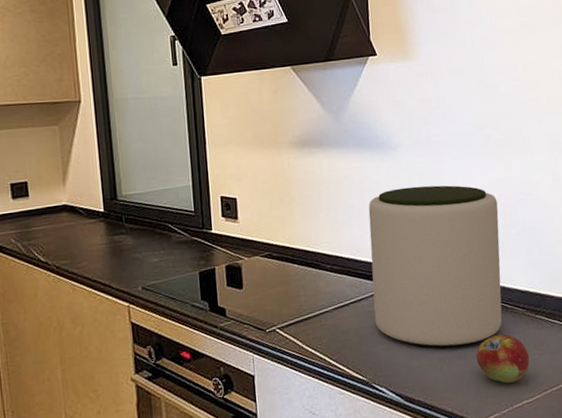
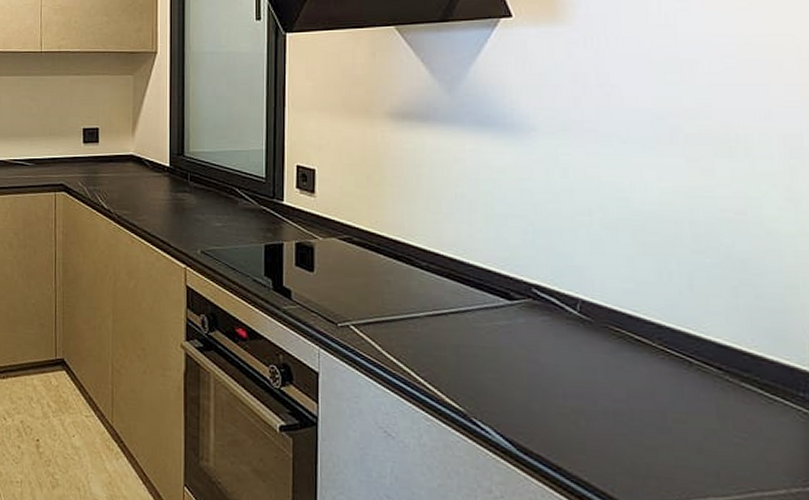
plant pot: present [368,185,502,348] -> none [482,182,686,401]
fruit: present [476,334,530,383] -> none [633,395,726,467]

